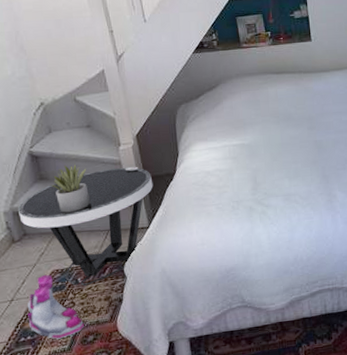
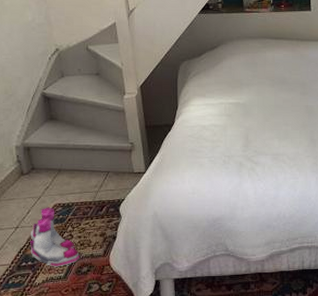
side table: present [17,166,153,286] -> none [28,115,152,220]
succulent plant: present [50,164,91,213] -> none [59,108,94,152]

